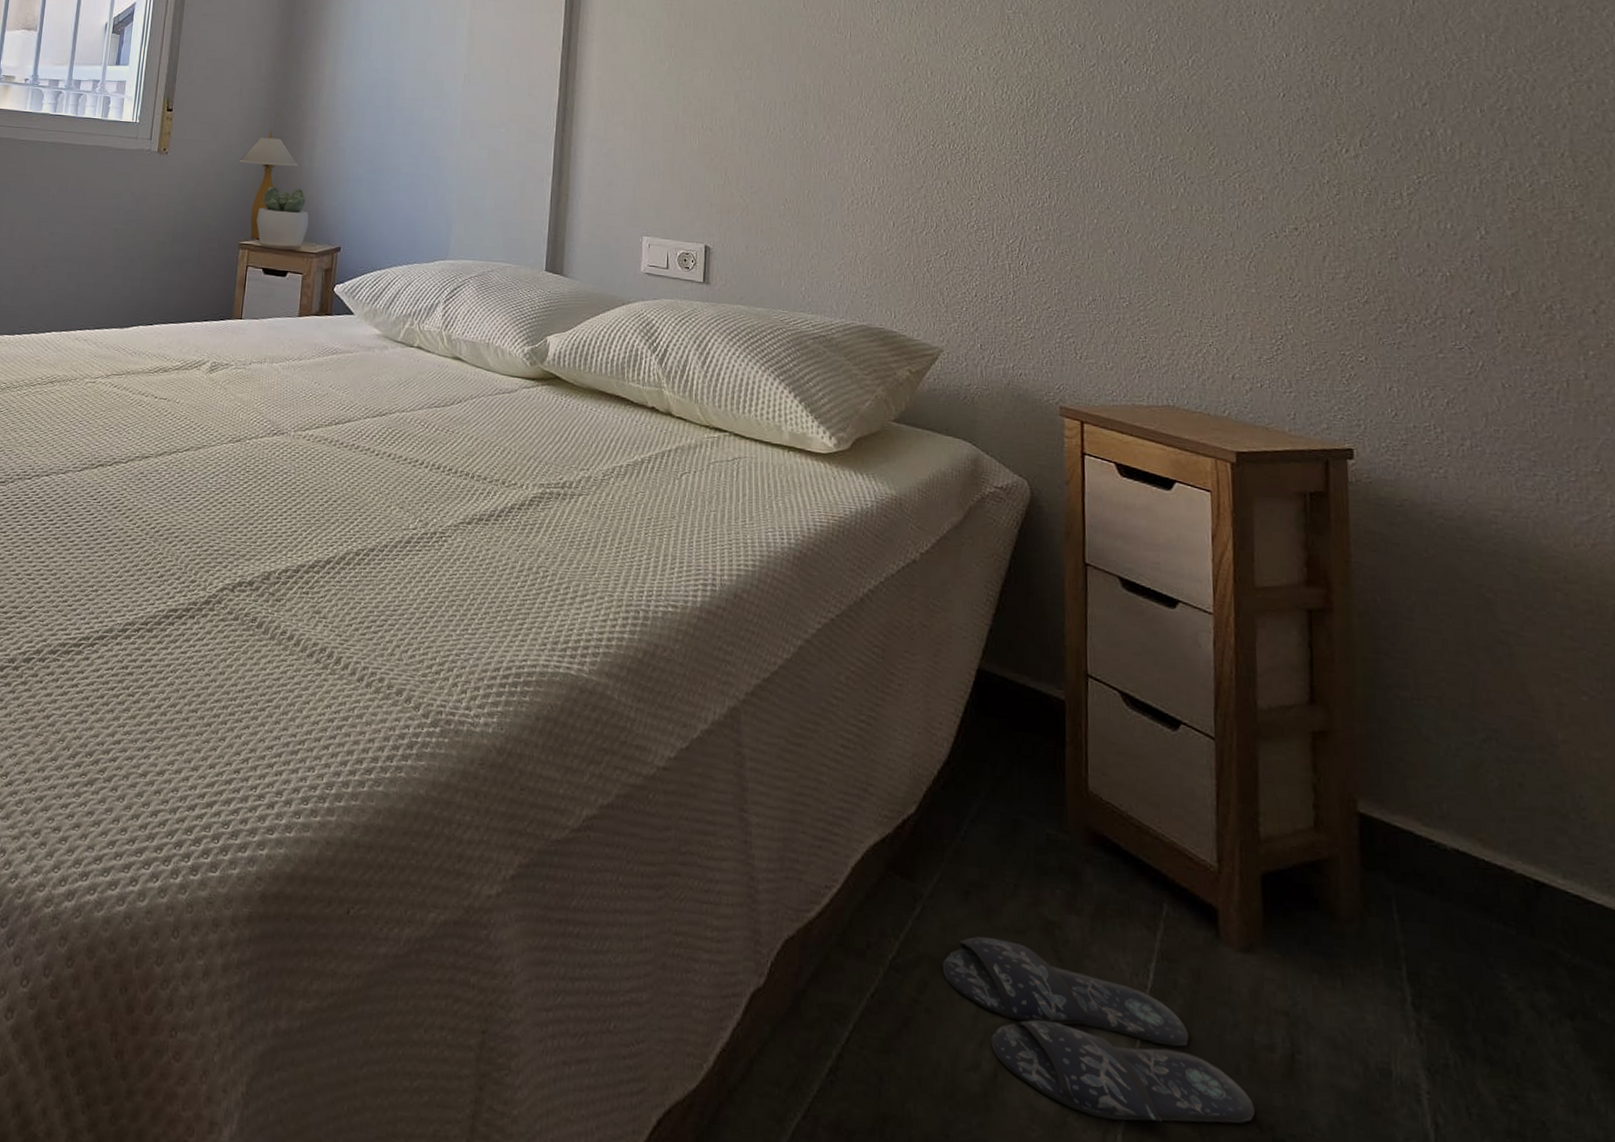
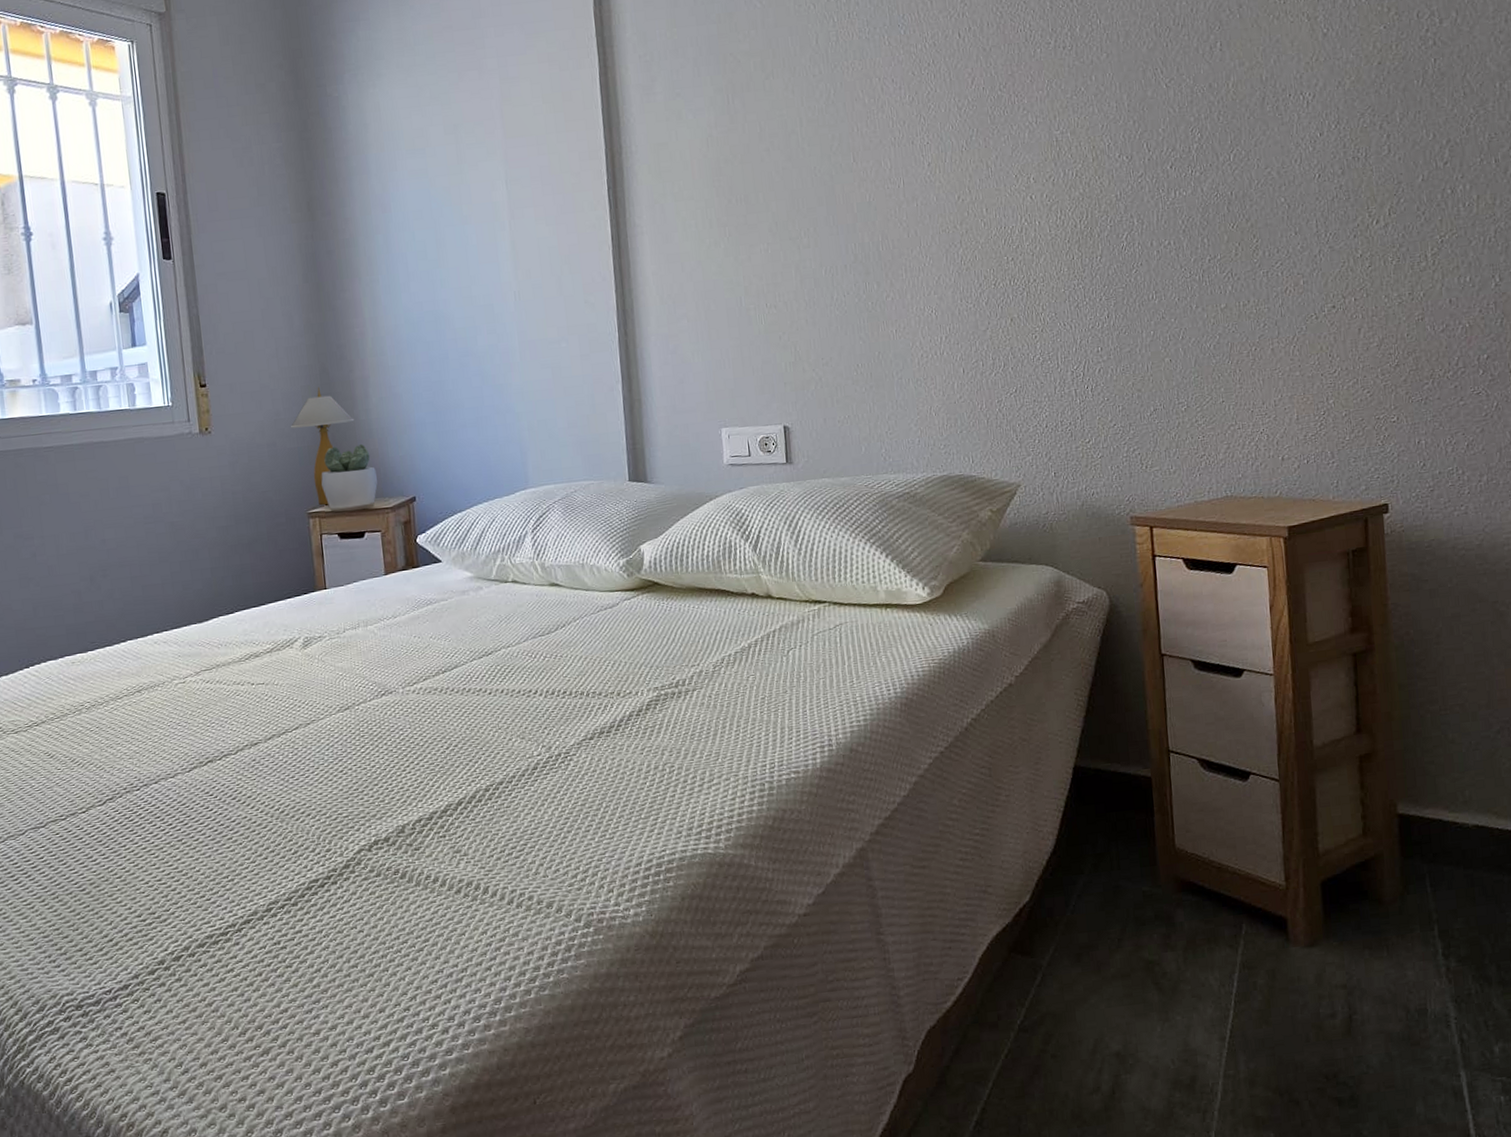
slippers: present [942,936,1256,1123] -> none [1062,985,1322,1103]

